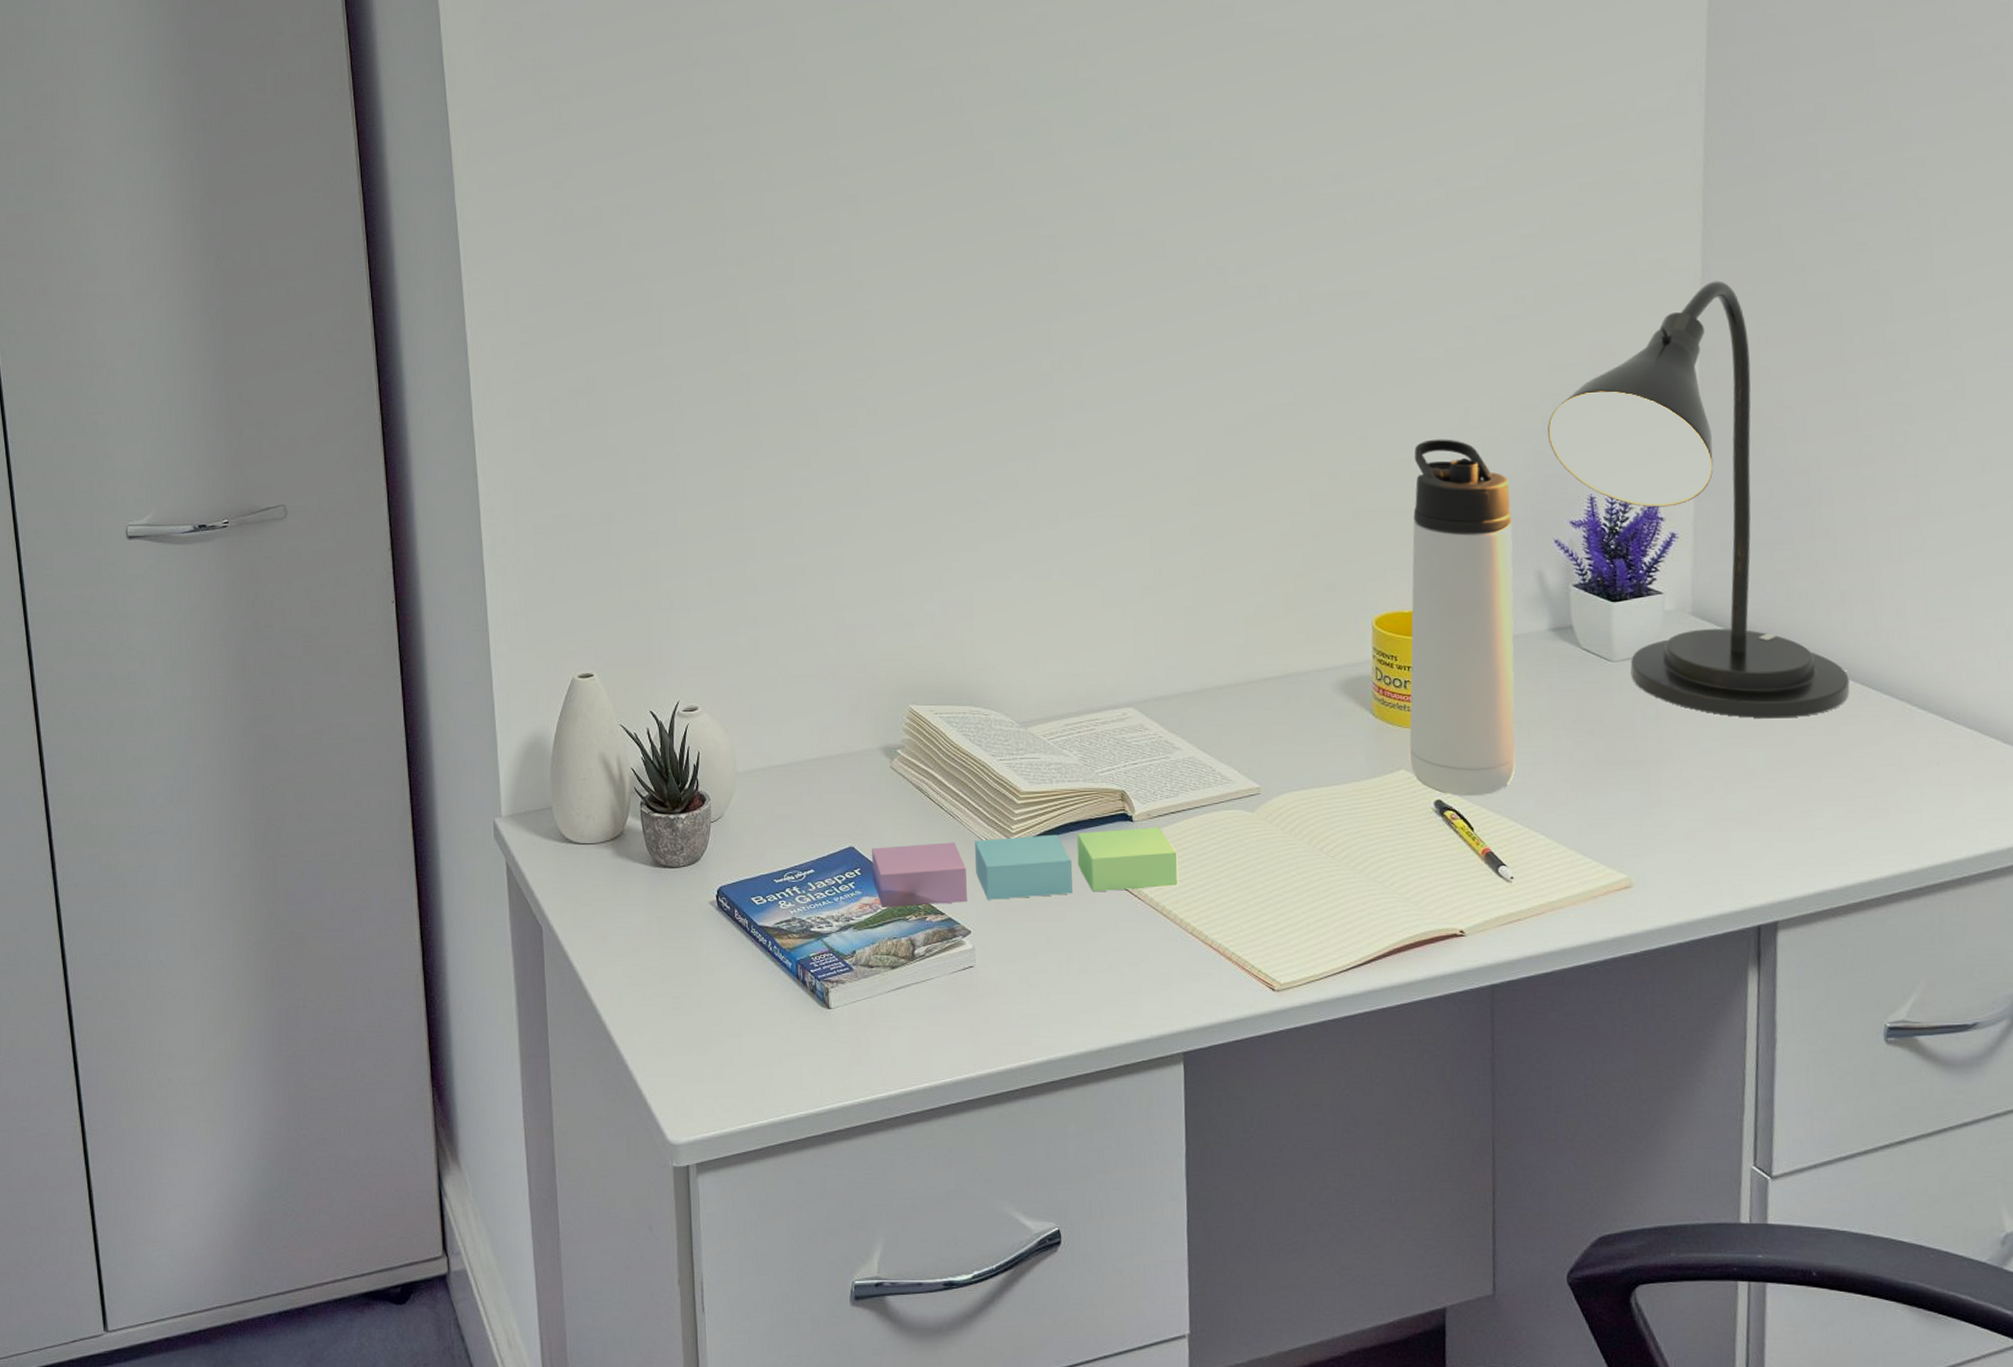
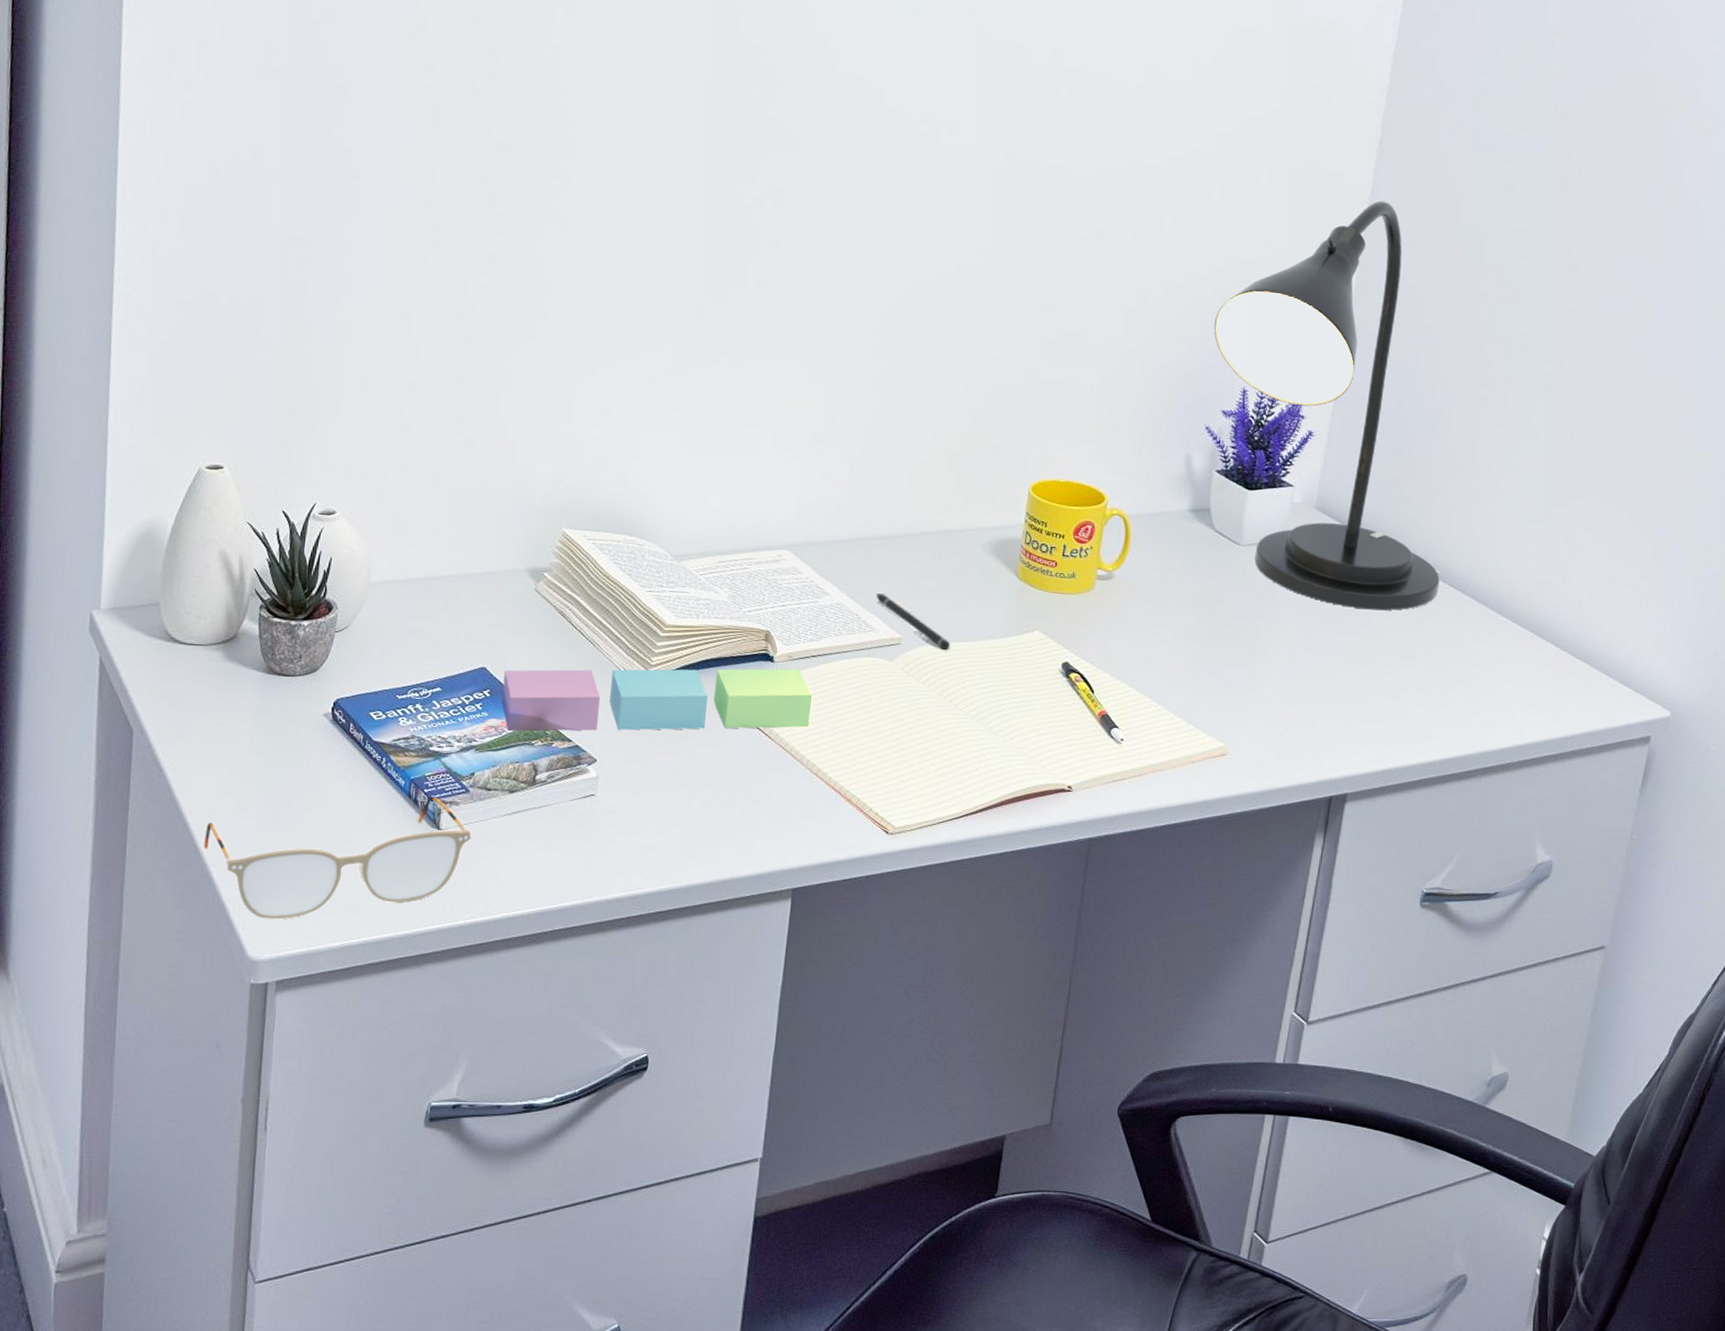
eyeglasses: none [616,976,861,1104] -> present [204,796,472,920]
pen: none [1227,744,1313,796] -> present [875,593,951,650]
thermos bottle: present [1409,439,1515,796] -> none [1045,318,1173,661]

